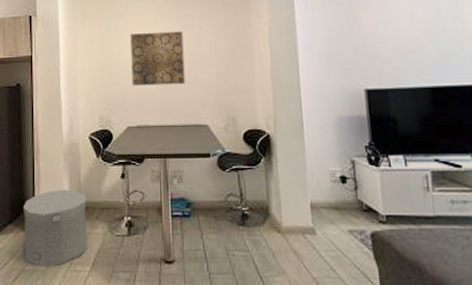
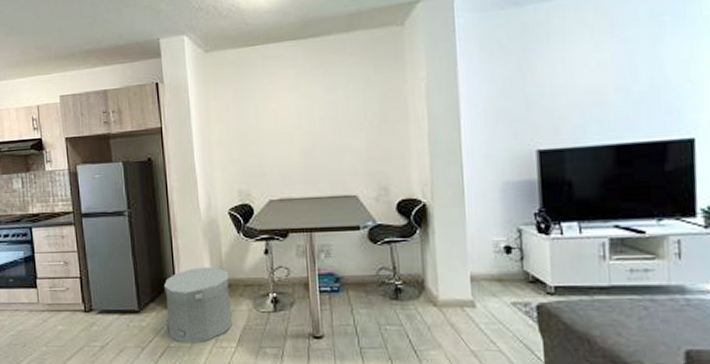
wall art: present [130,31,185,86] -> none [269,92,331,156]

